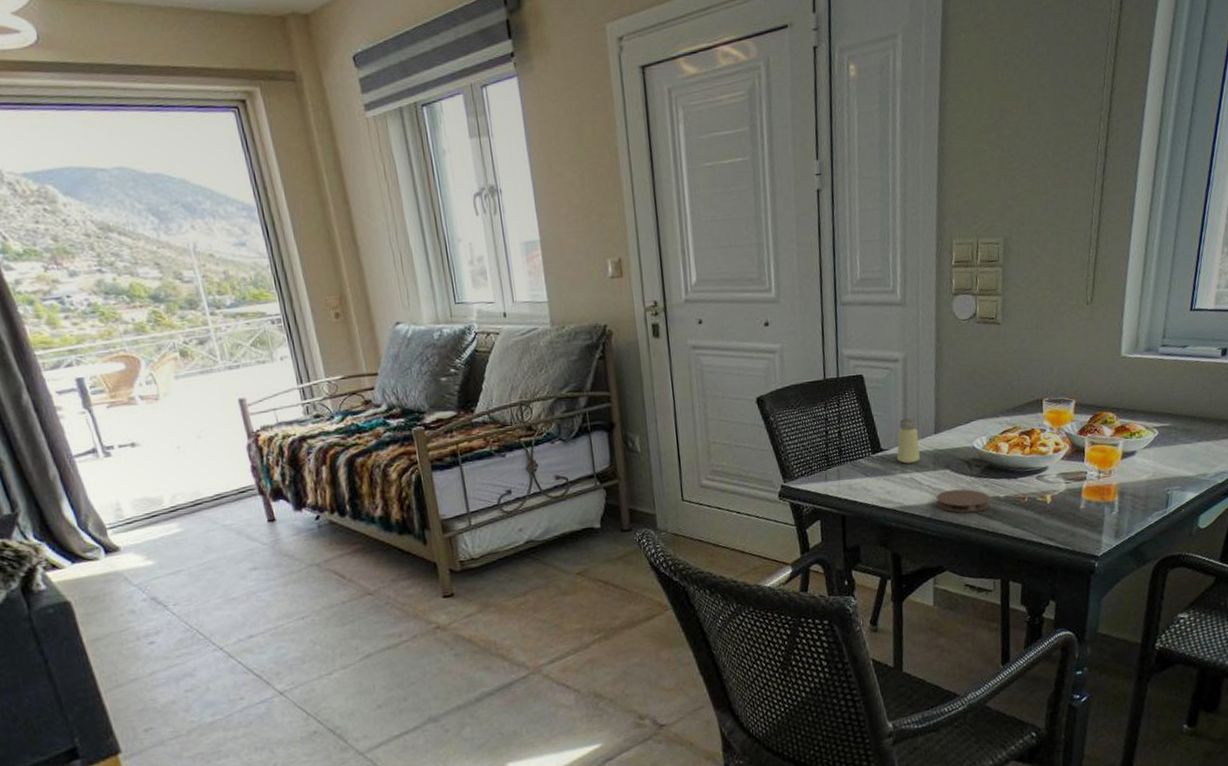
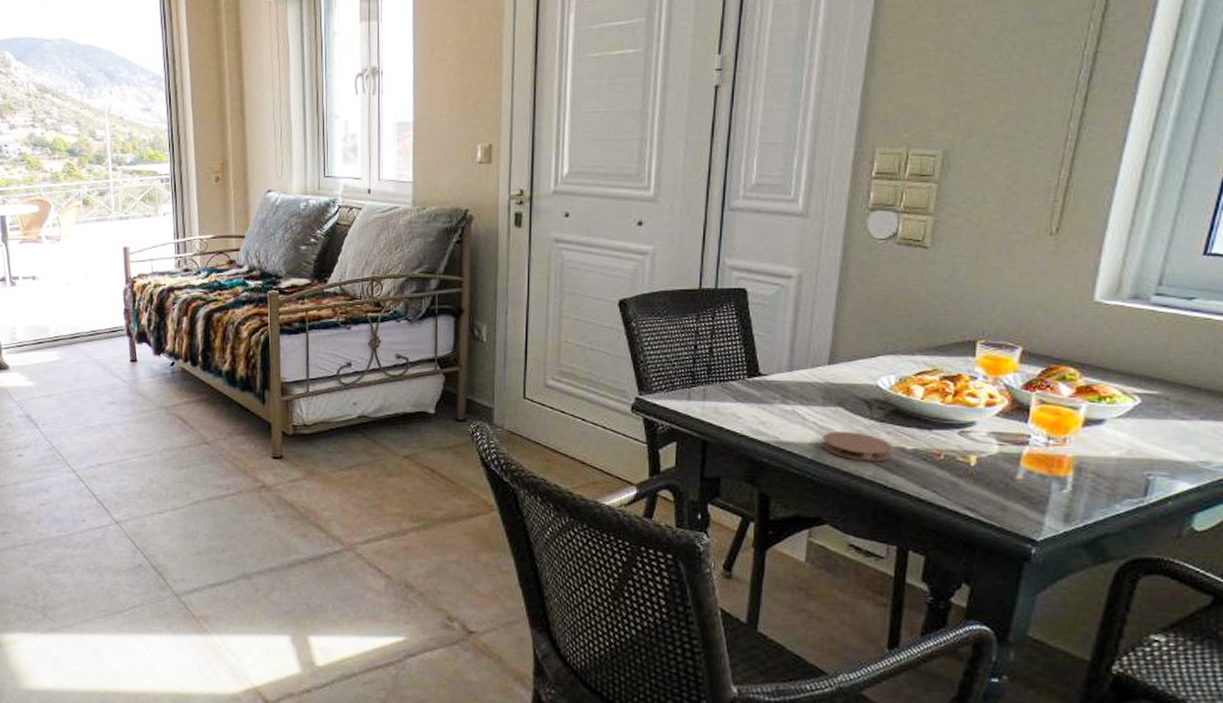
saltshaker: present [897,417,920,464] -> none [778,342,809,394]

